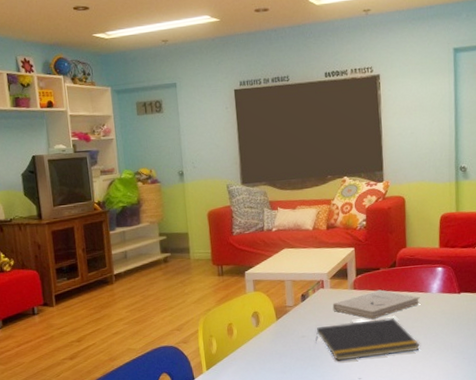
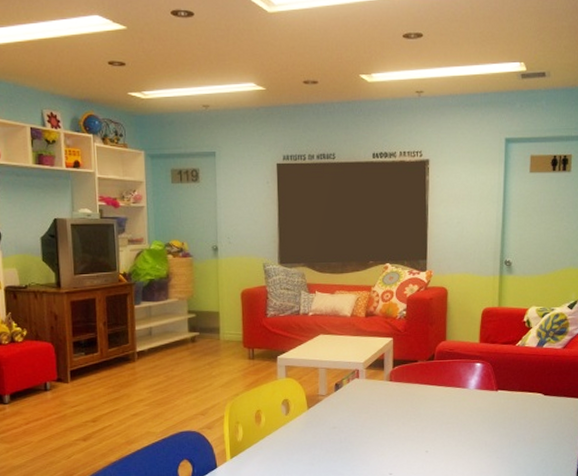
notepad: present [315,317,420,361] -> none [346,411,454,455]
book: present [332,289,421,320] -> none [367,383,457,414]

